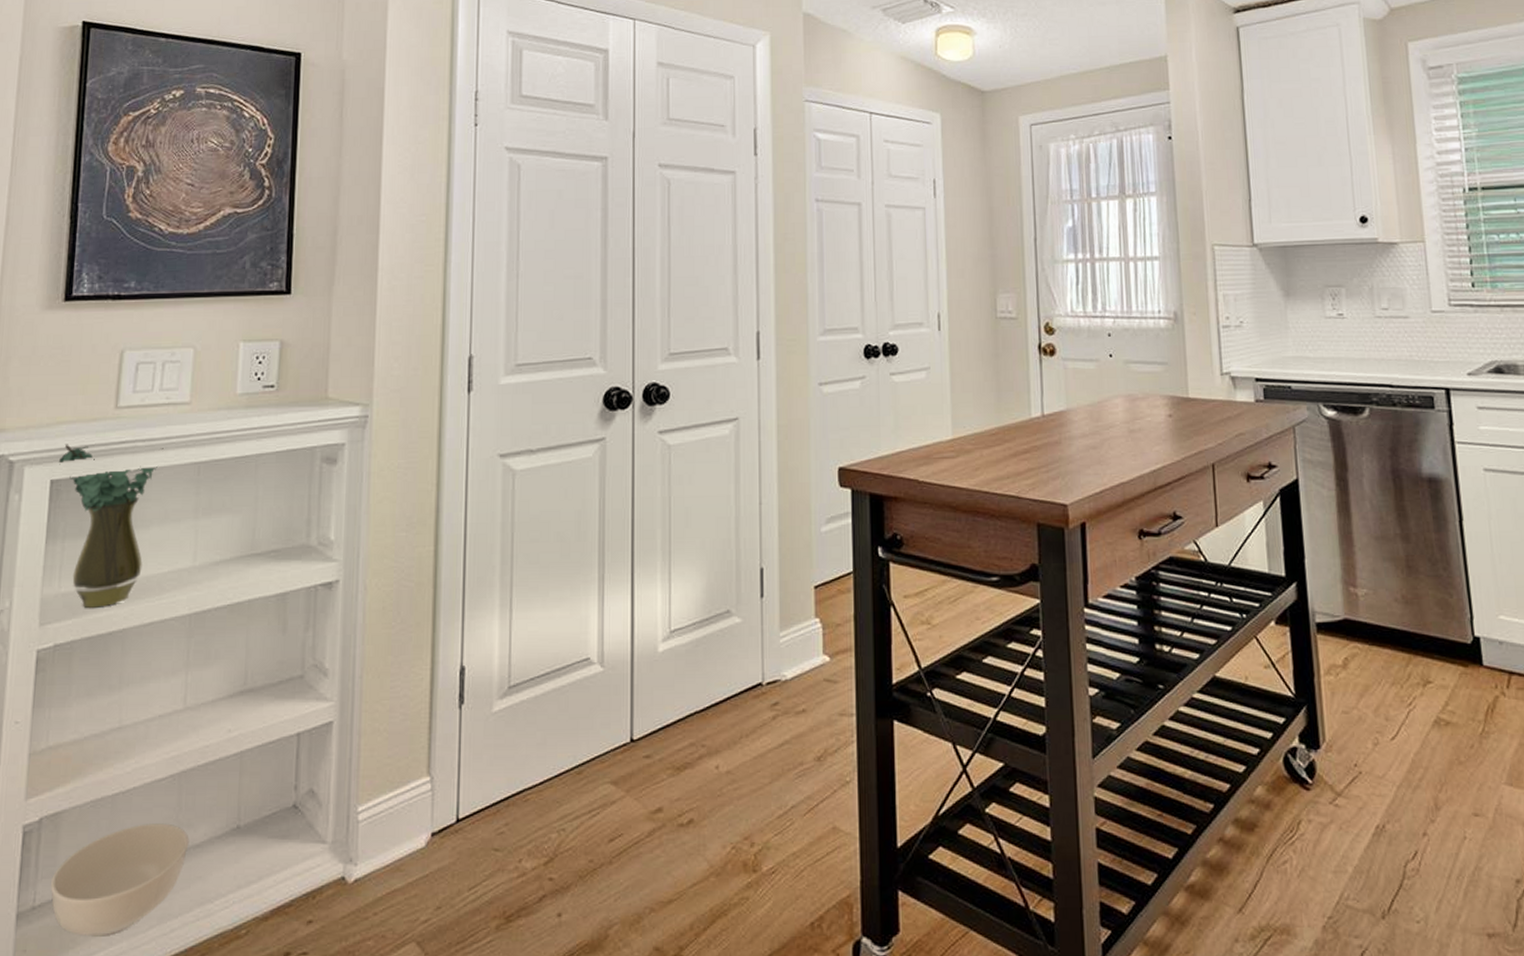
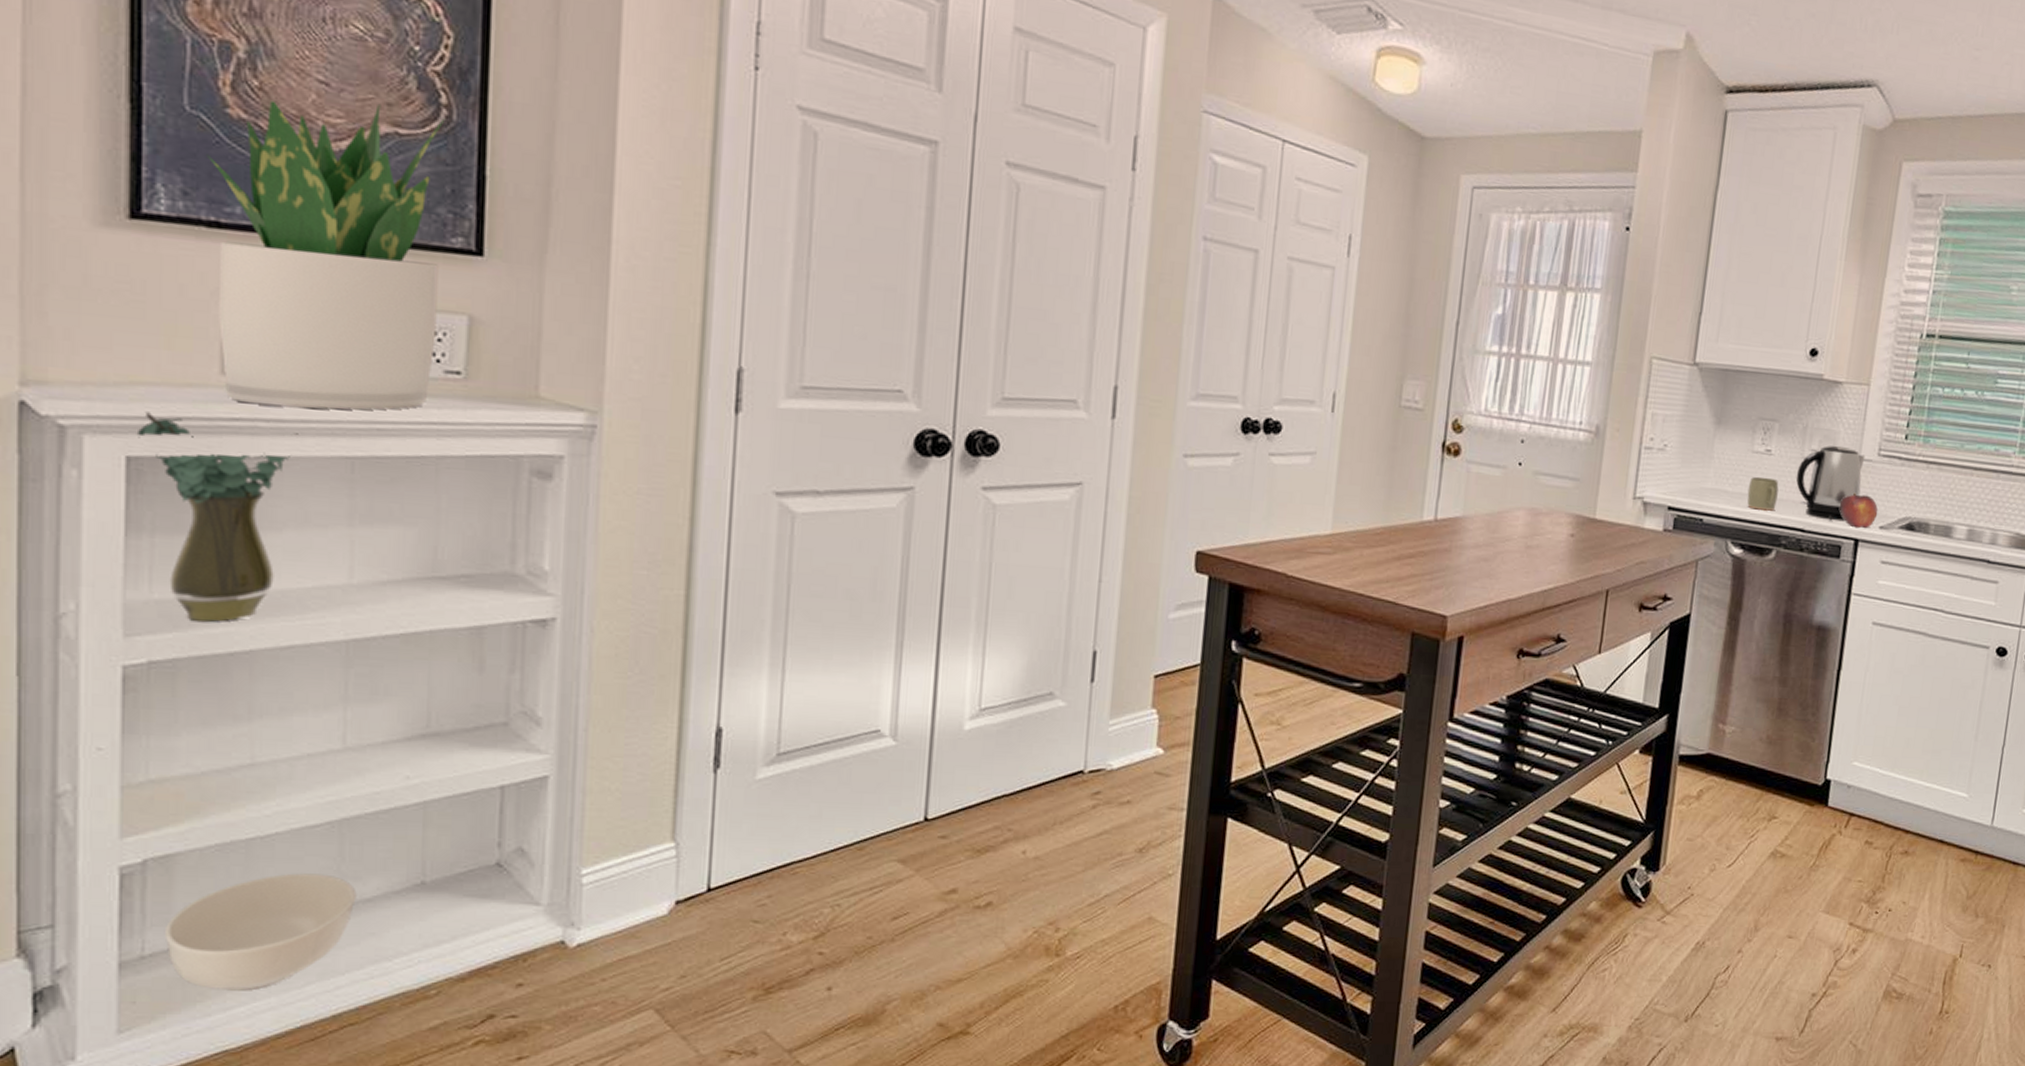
planter: none [115,193,268,429] -> present [207,100,446,411]
mug: none [1328,340,1360,371] -> present [1747,477,1779,511]
kettle: none [1372,301,1440,373] -> present [1796,445,1865,522]
fruit: none [1421,344,1463,378] -> present [1839,492,1879,529]

